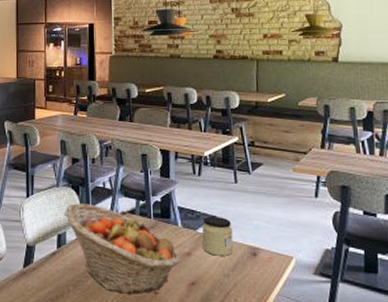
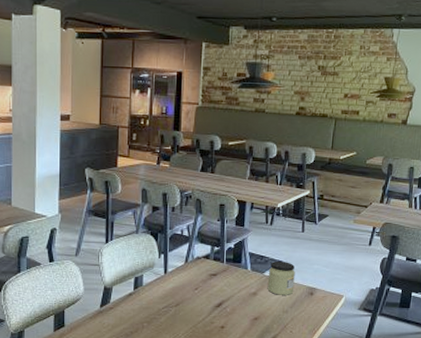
fruit basket: present [63,203,181,294] -> none [141,249,247,329]

